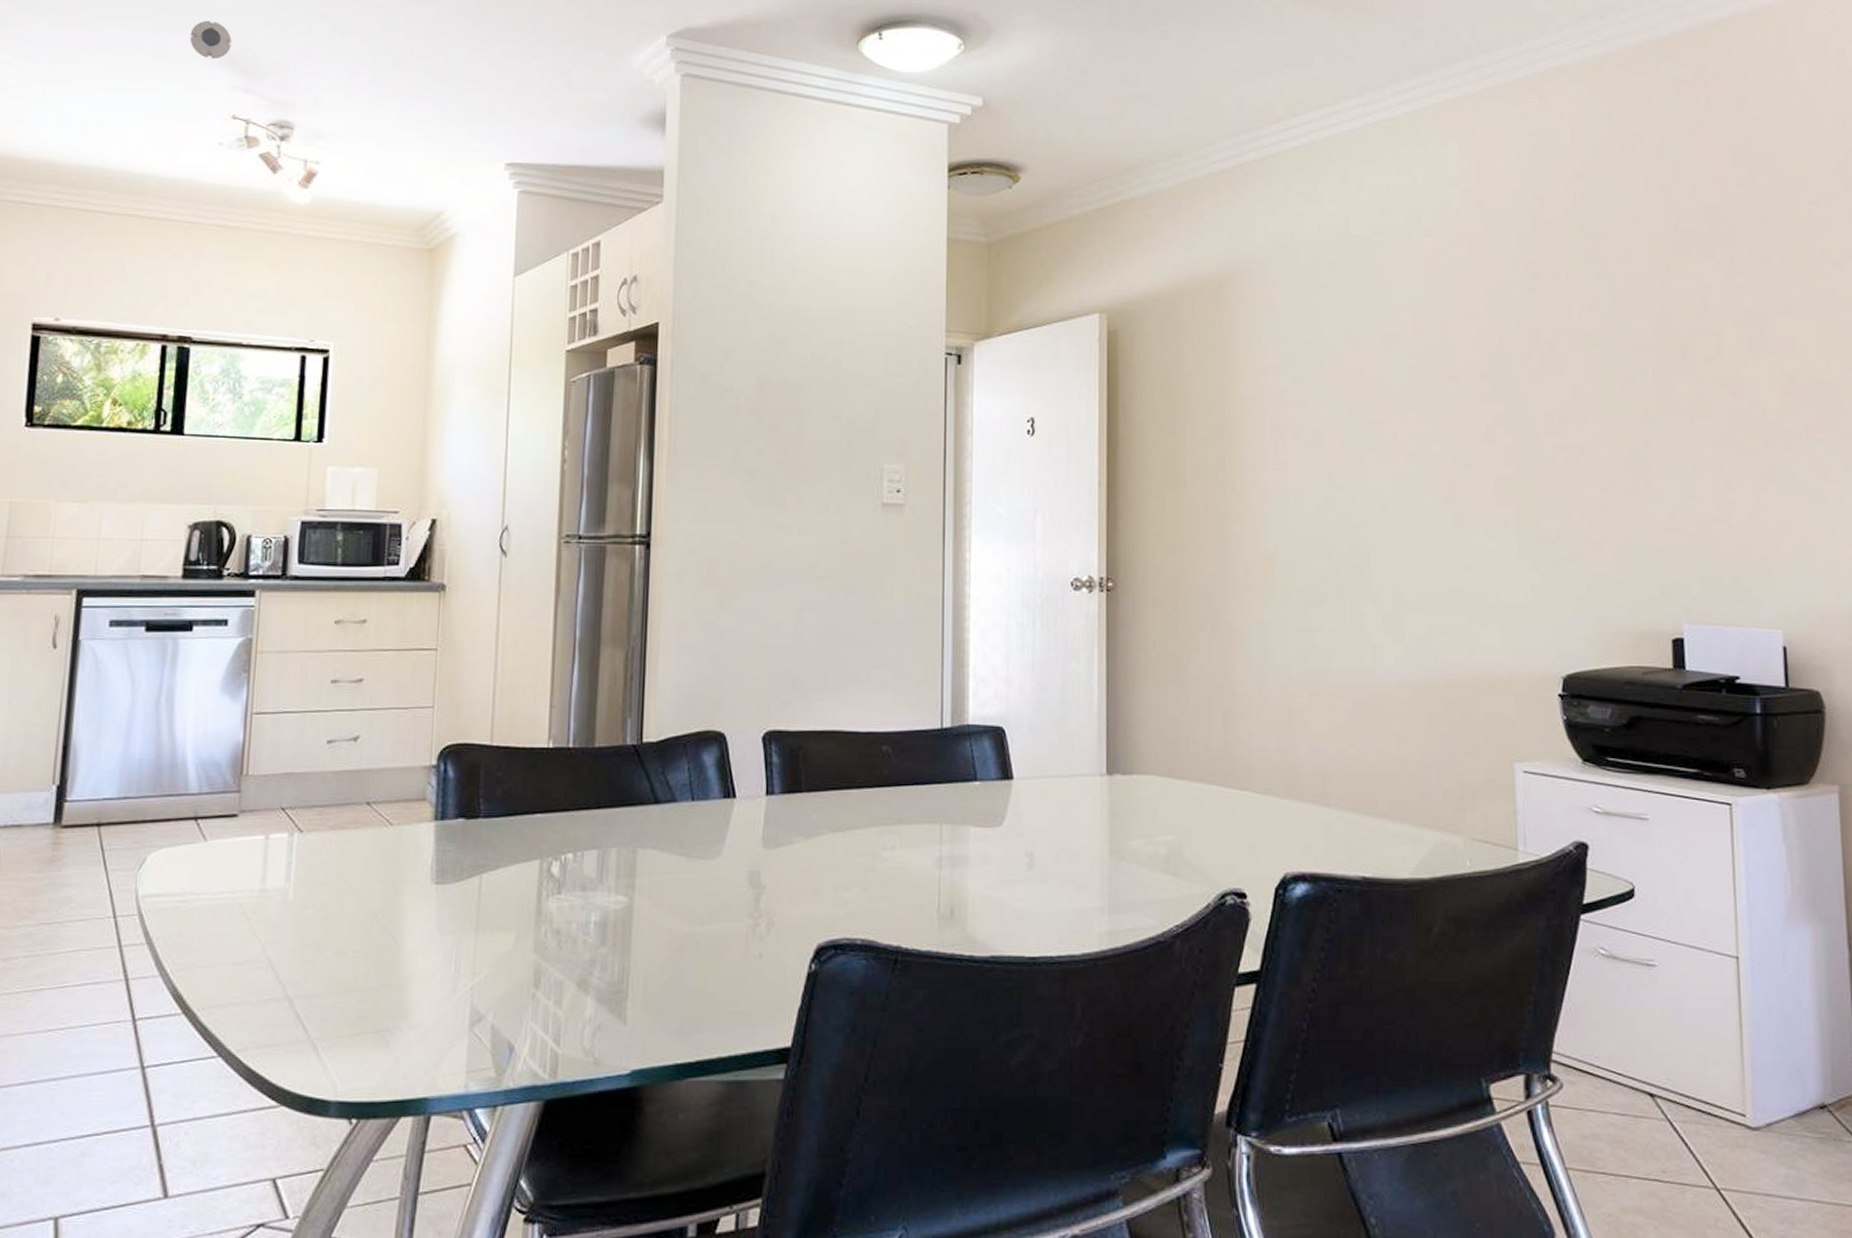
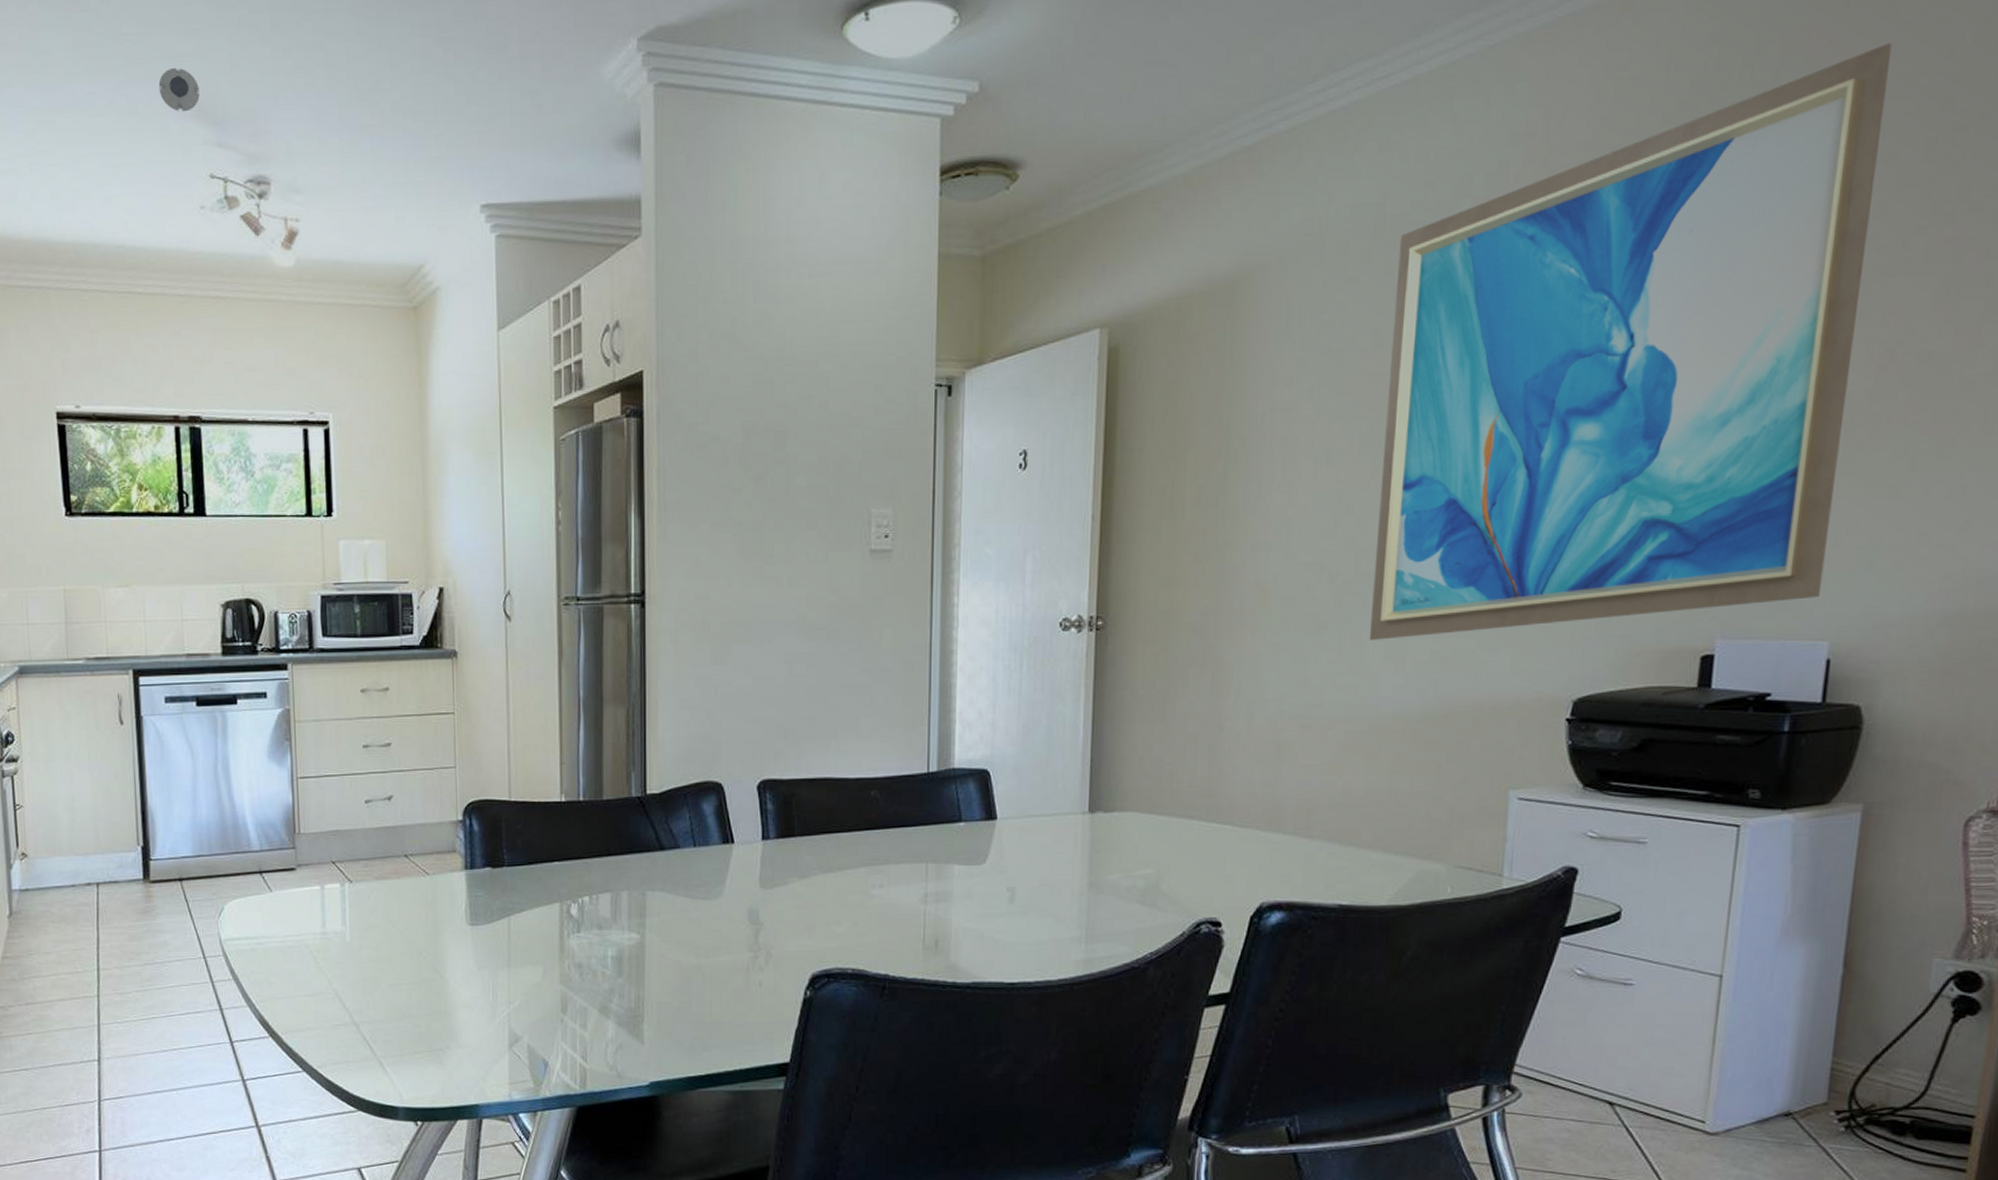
wall art: none [1363,132,1768,612] -> present [1369,42,1892,640]

